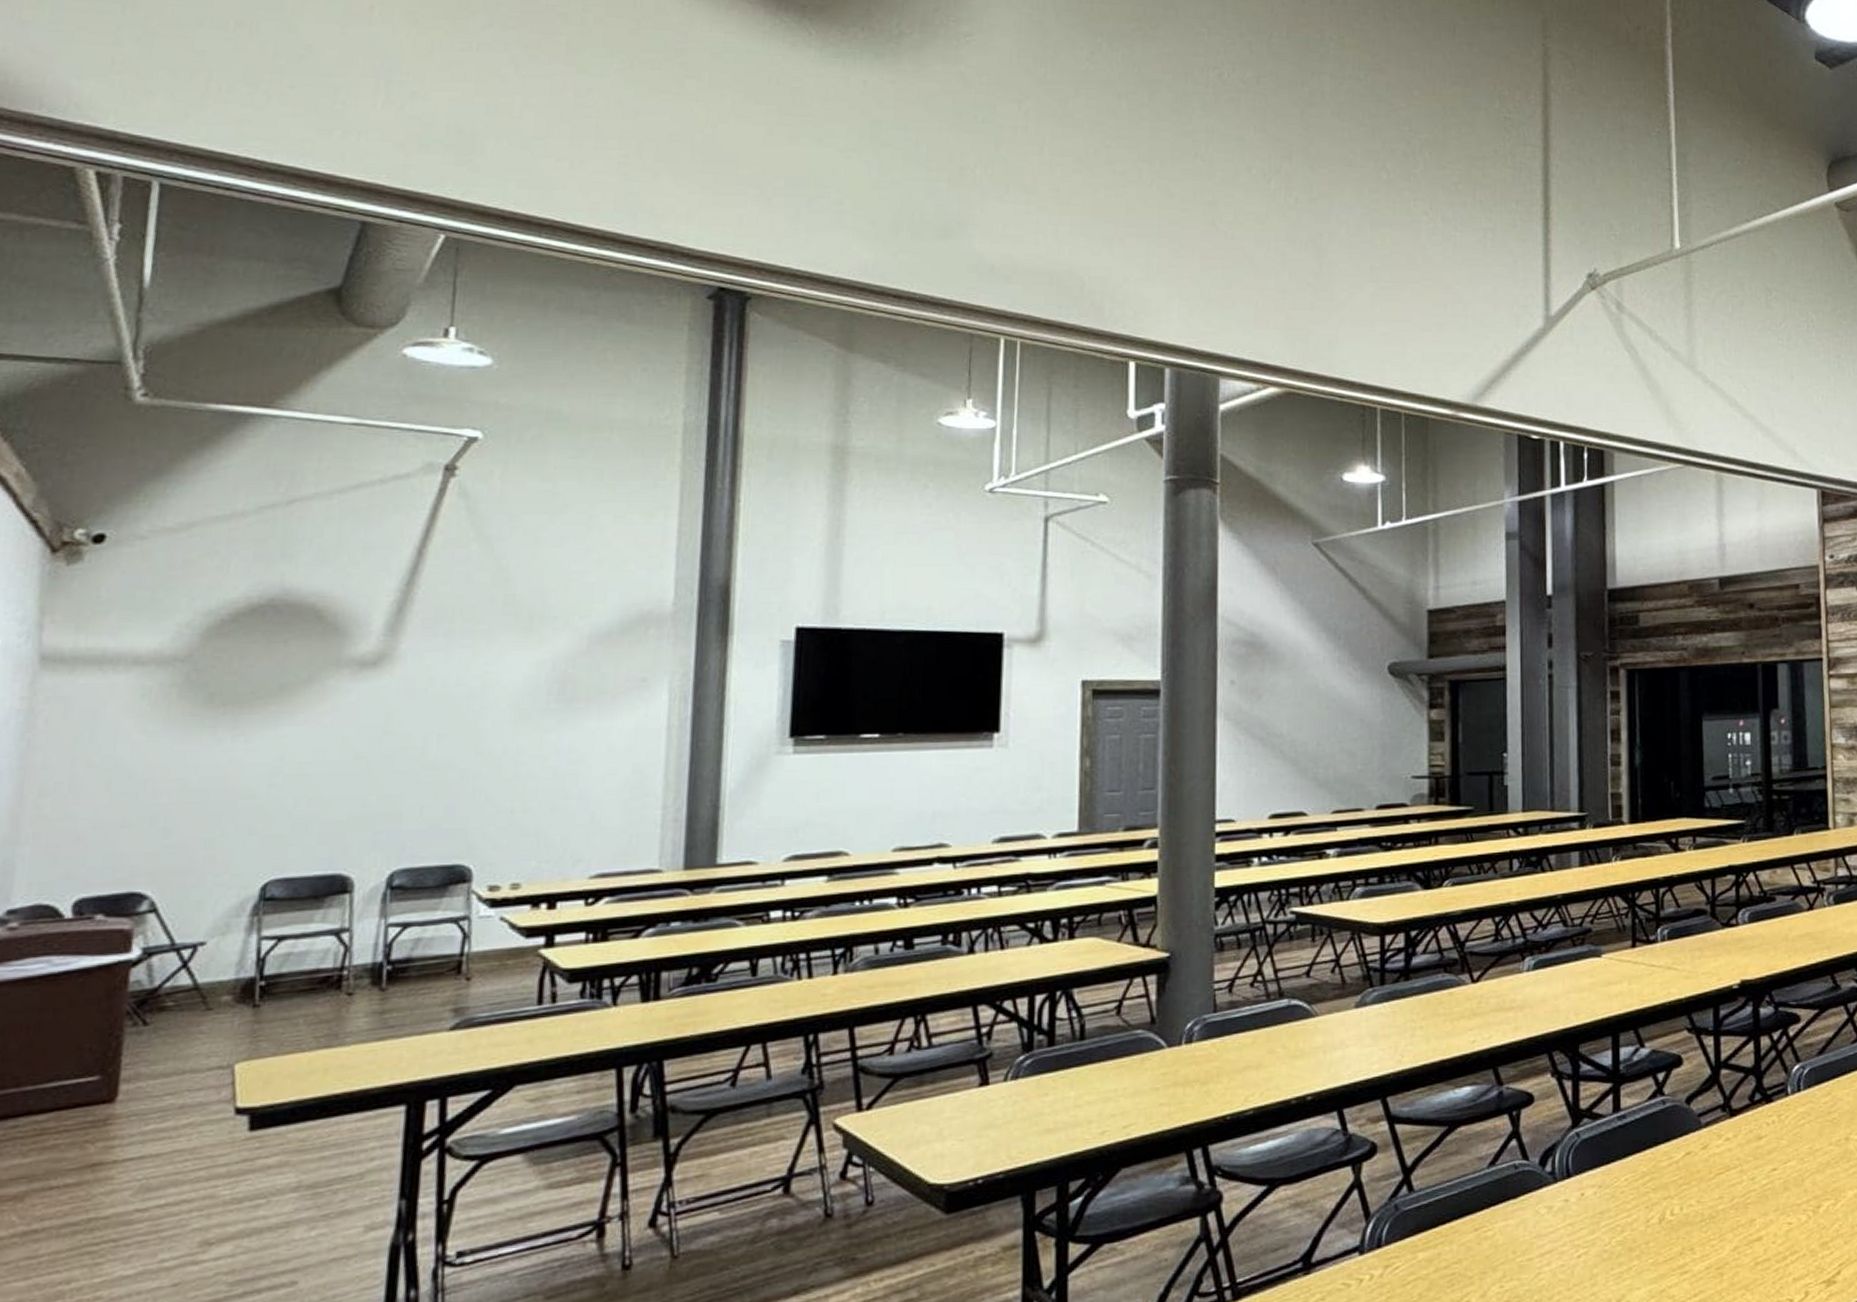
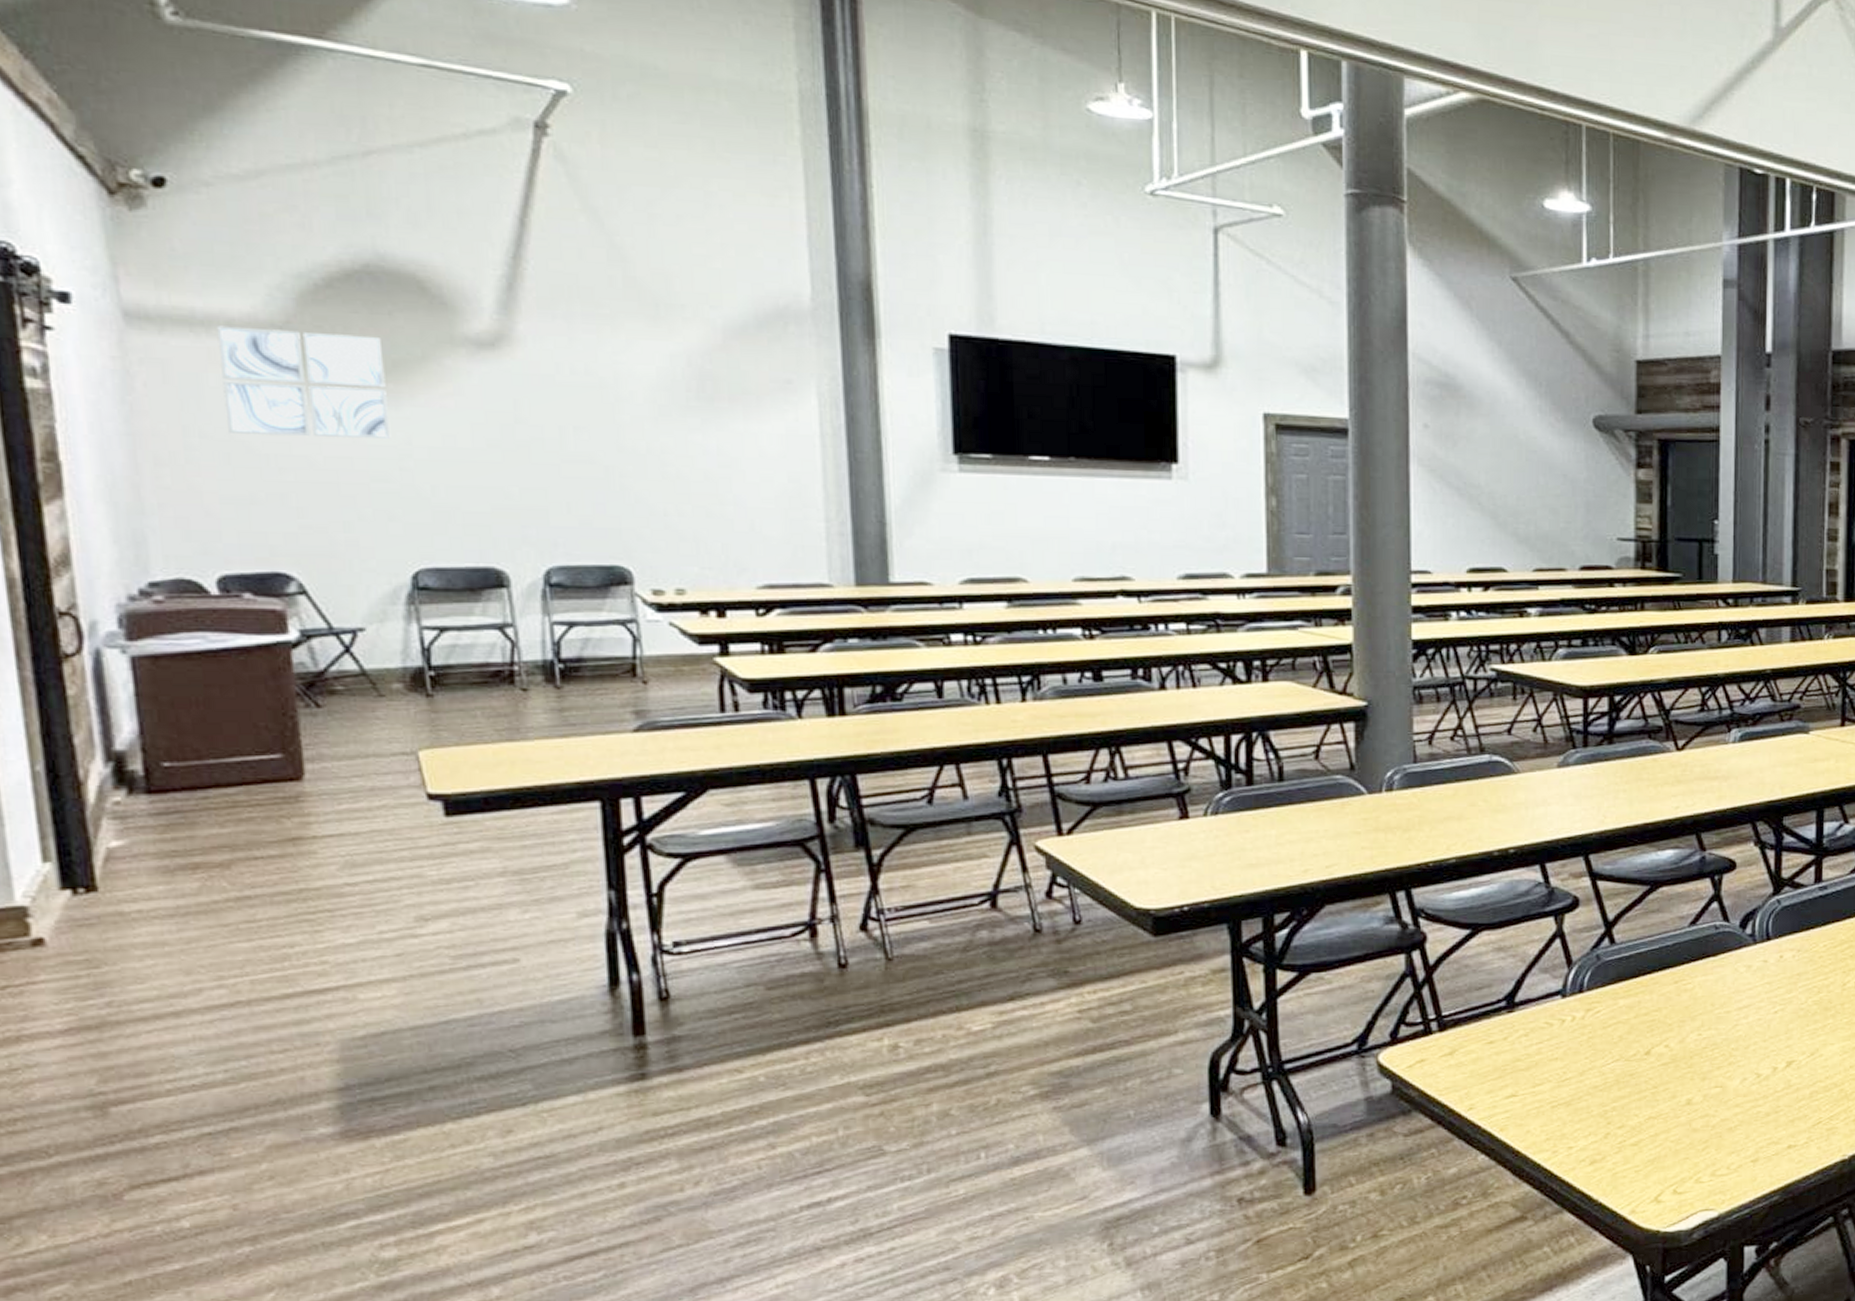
wall art: none [115,662,273,761] -> present [216,325,391,439]

